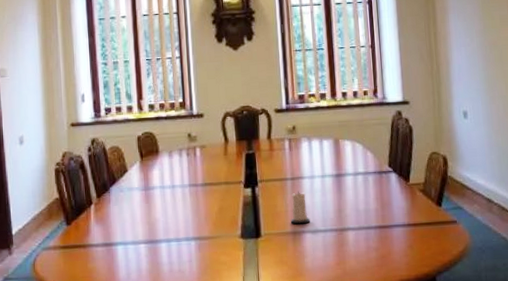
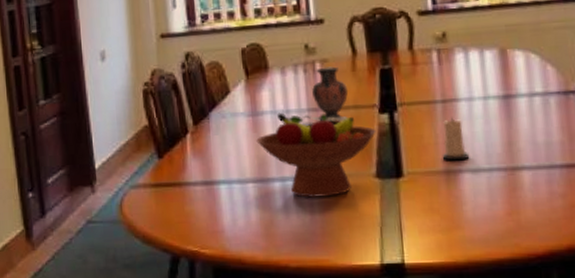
fruit bowl: none [148,187,242,255] -> present [256,112,376,198]
vase: none [185,151,221,195] -> present [302,66,349,122]

